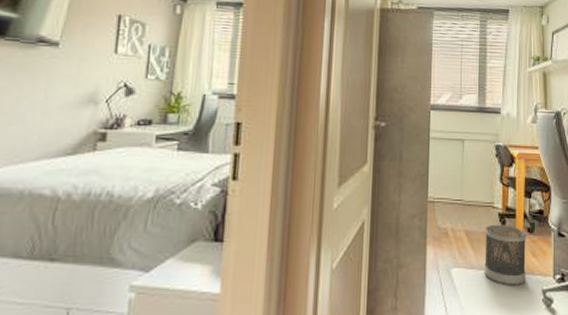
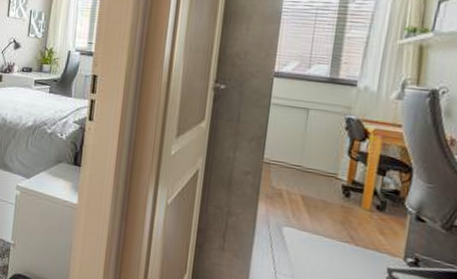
wastebasket: present [484,224,526,286] -> none [319,194,374,258]

